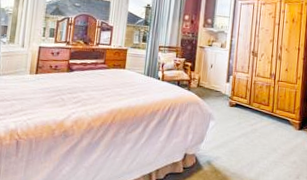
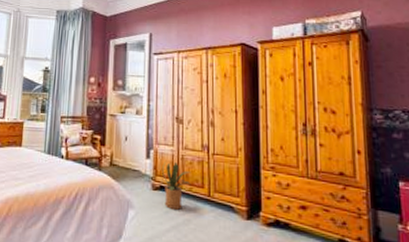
house plant: none [237,85,260,122] -> present [161,162,191,210]

